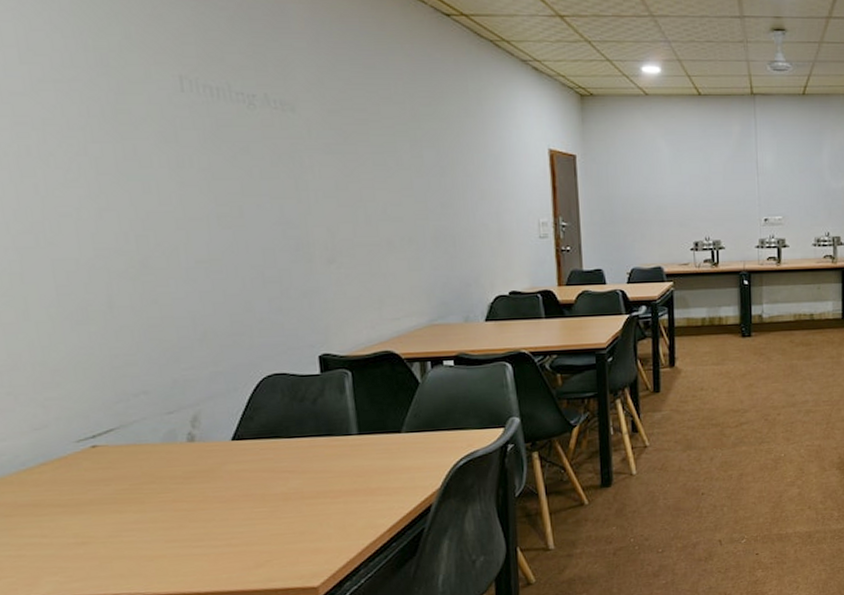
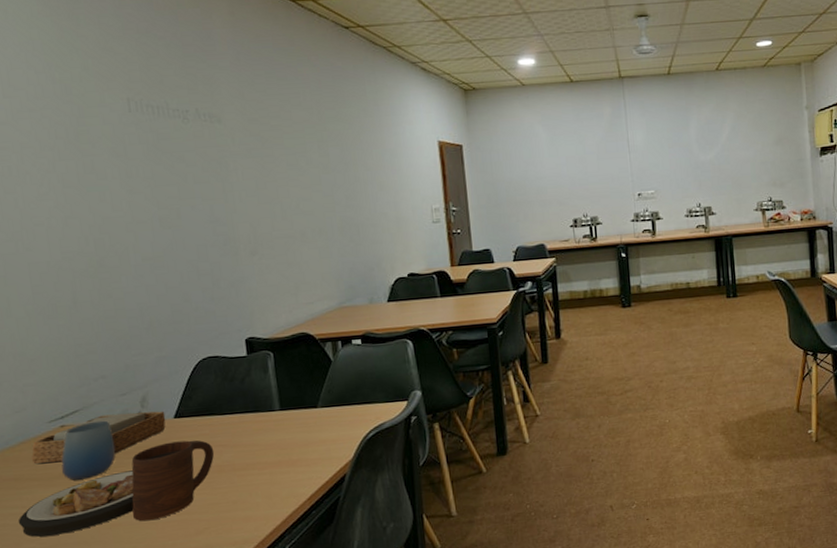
plate: none [37,497,182,570] -> present [18,470,134,537]
napkin holder: none [55,432,222,488] -> present [31,411,166,464]
cup: none [91,441,160,507] -> present [61,420,116,481]
cup: none [179,464,280,553] -> present [131,440,215,522]

